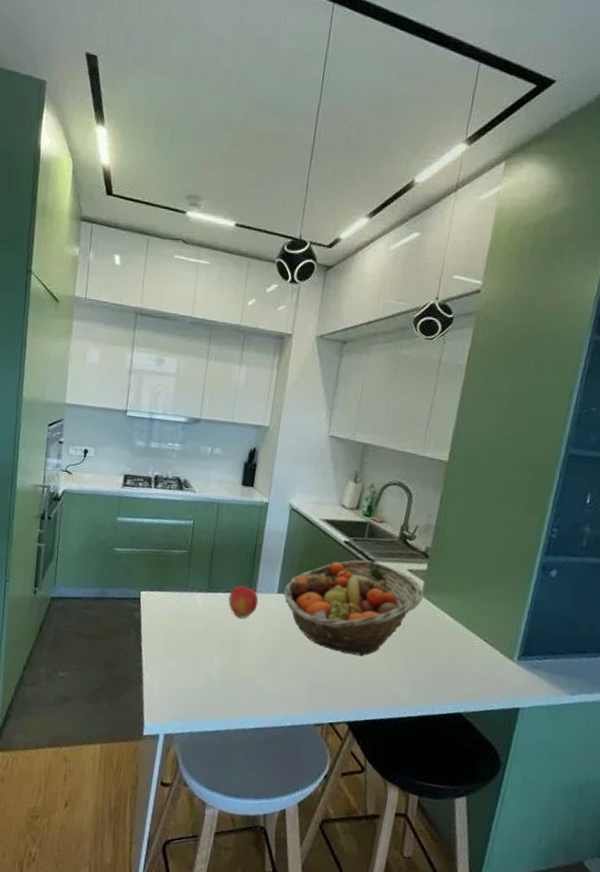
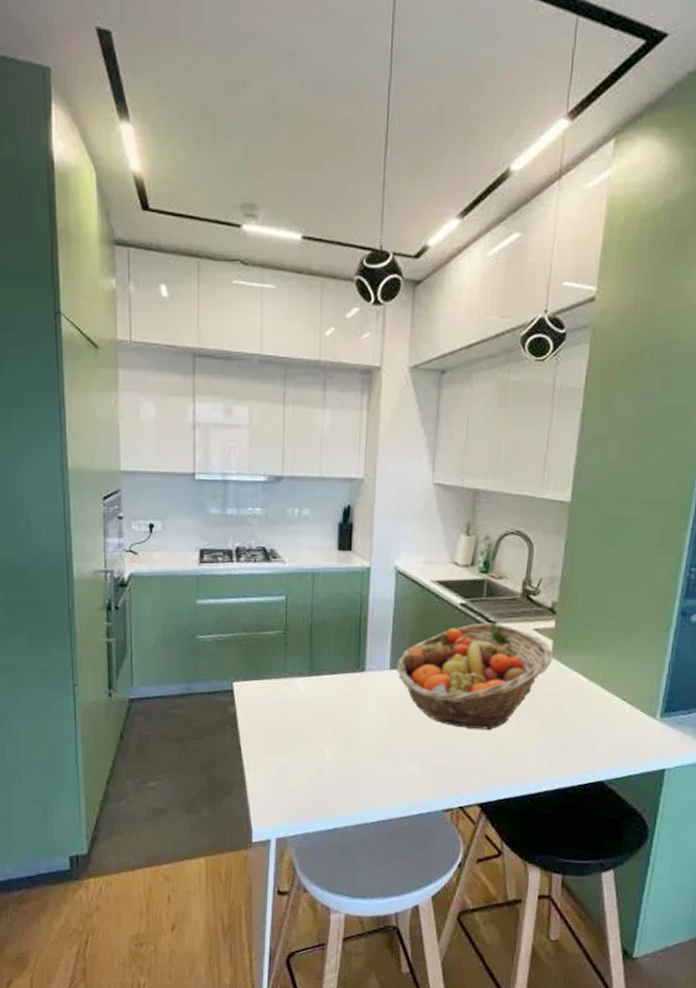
apple: present [228,586,259,619] -> none [335,665,369,702]

